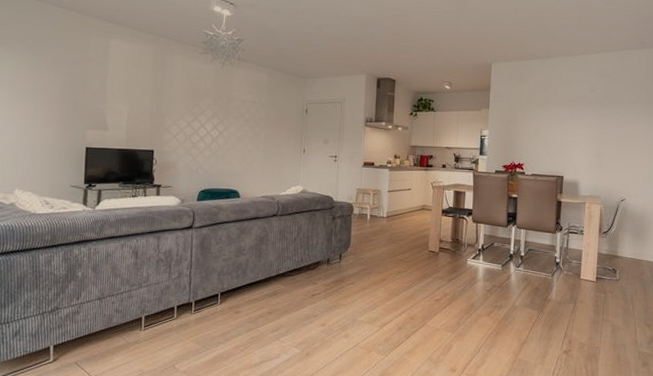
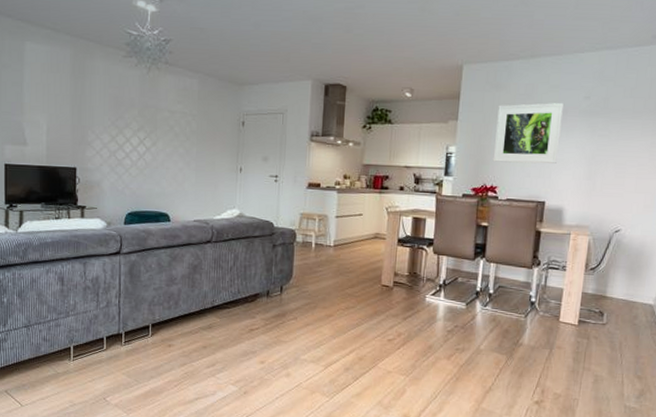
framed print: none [519,94,574,145] -> present [492,103,563,164]

